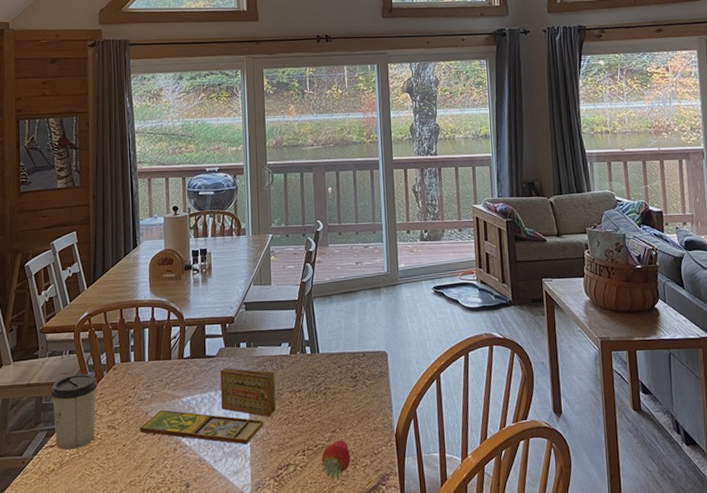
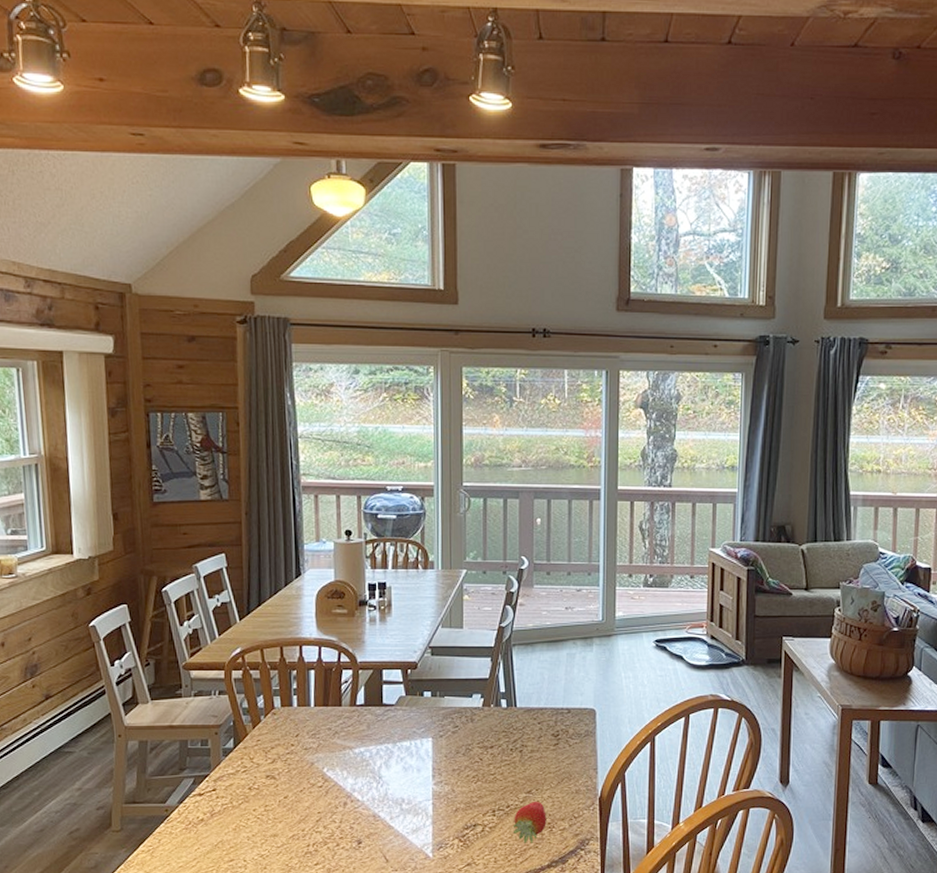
cup: present [50,373,97,450] -> none [197,717,254,799]
board game: present [139,368,277,445] -> none [303,718,464,802]

